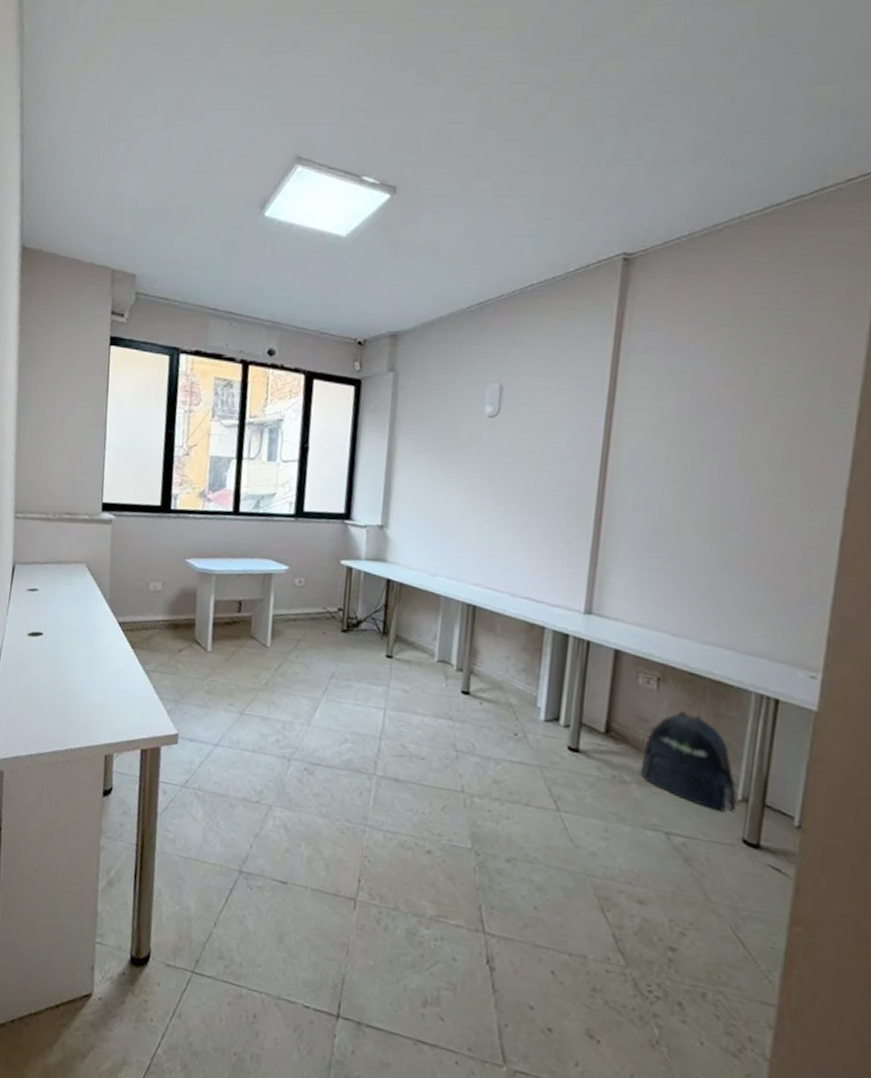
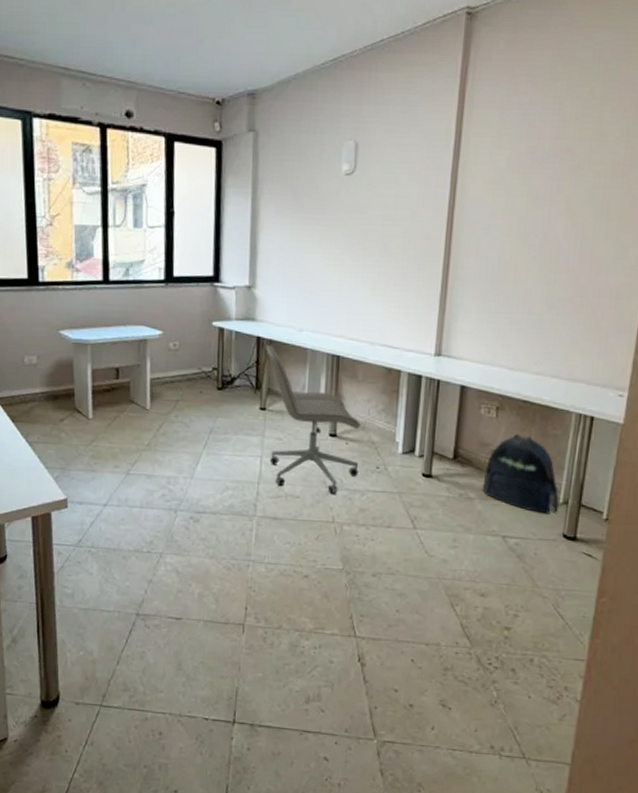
office chair: none [394,587,497,760] -> present [266,344,360,494]

